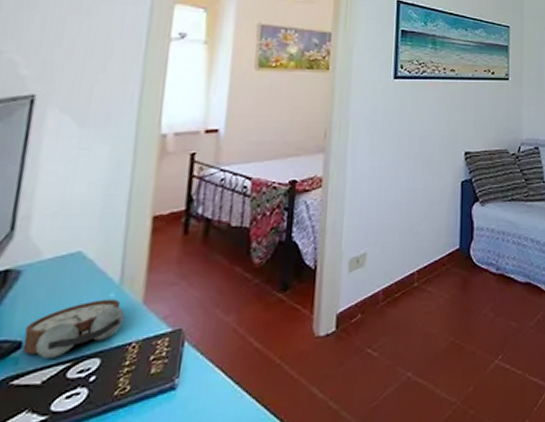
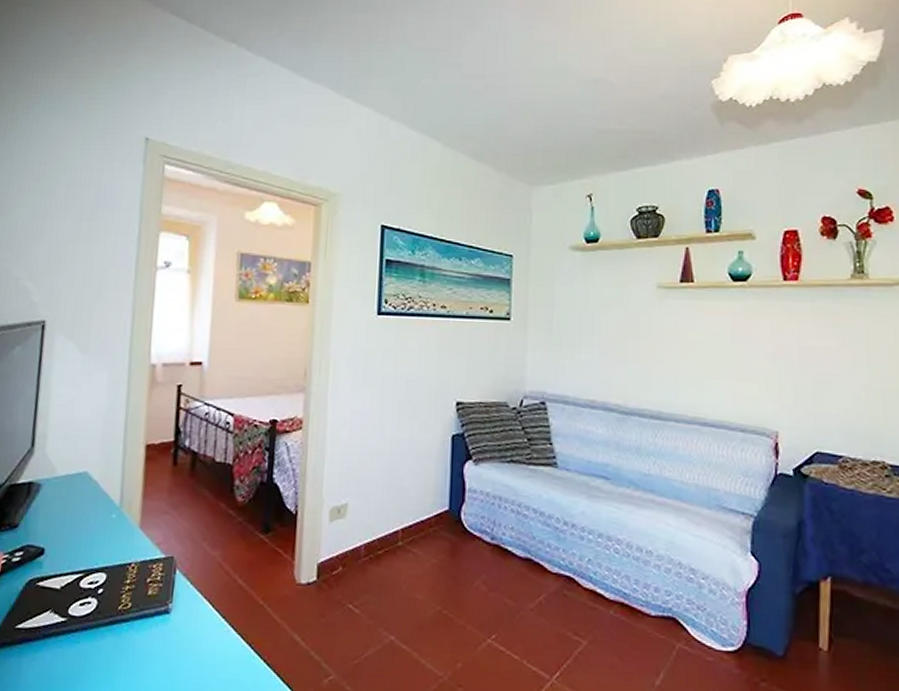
alarm clock: present [22,299,125,358] -> none [45,519,125,567]

